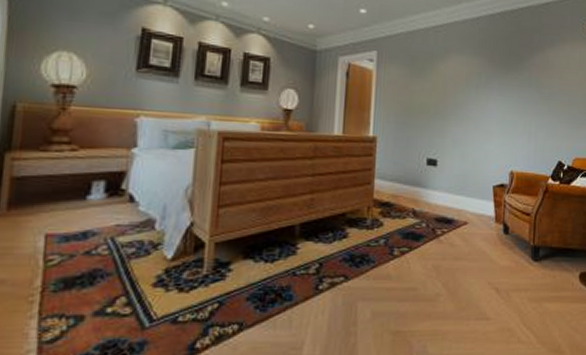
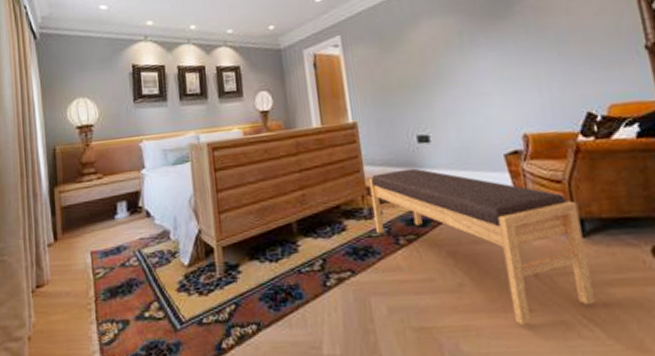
bench: none [374,187,537,331] -> present [368,168,595,325]

